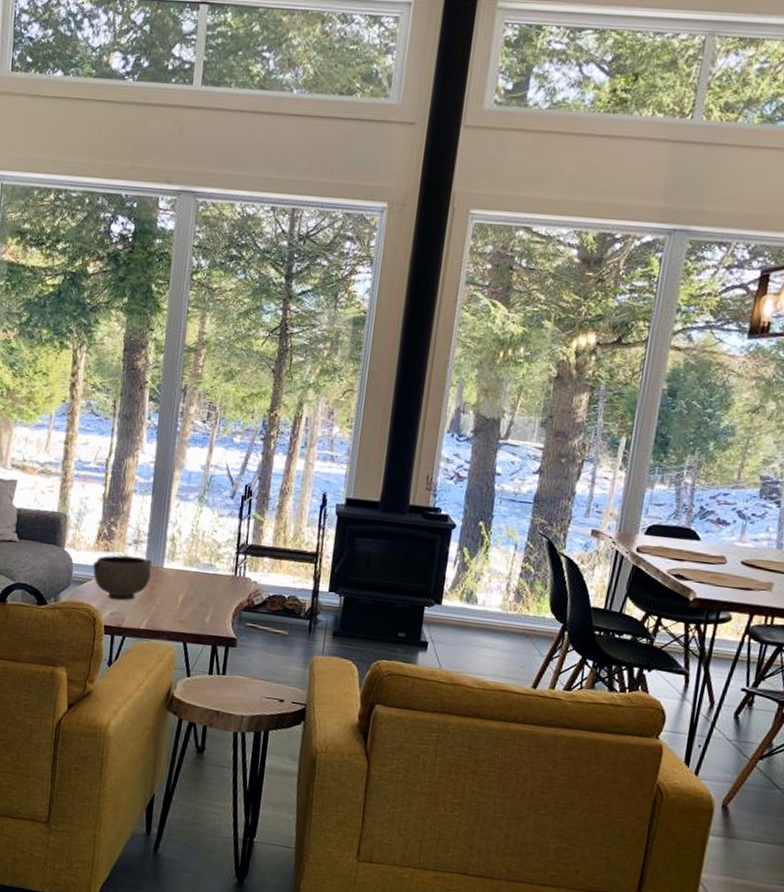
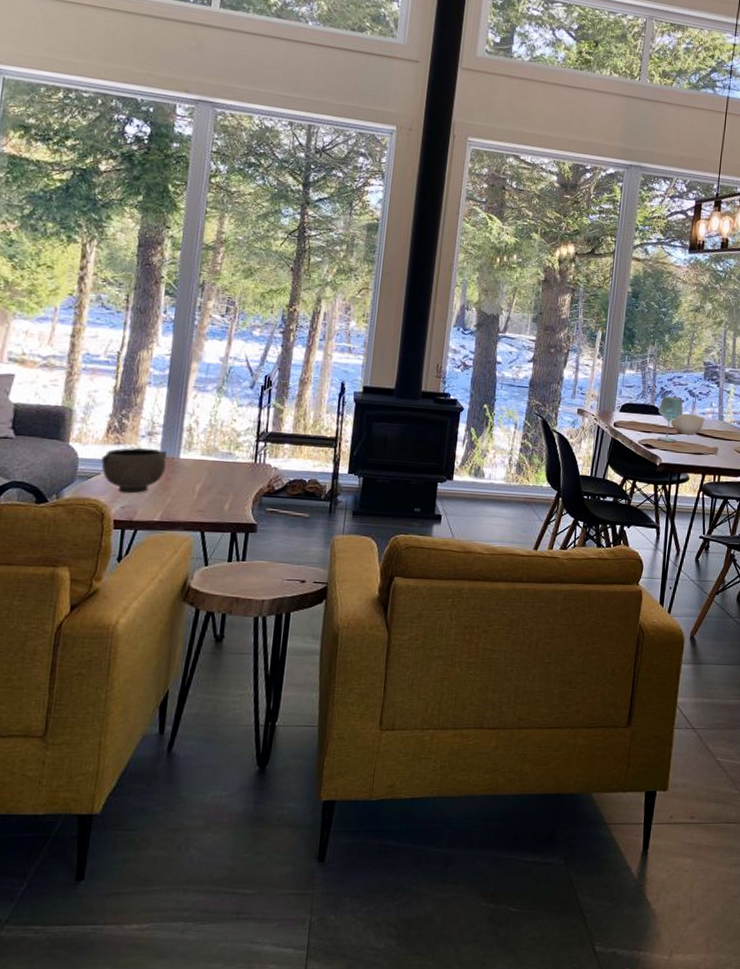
wine glass: none [692,517,729,574] -> present [657,396,683,442]
bowl: none [710,539,758,566] -> present [670,413,706,435]

